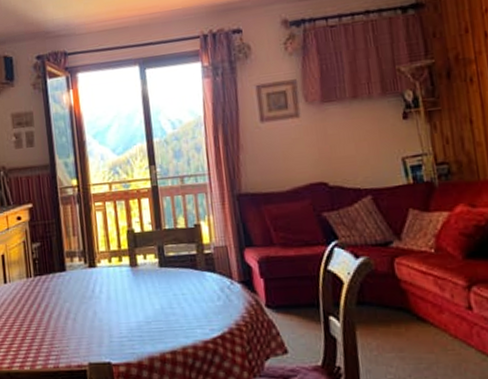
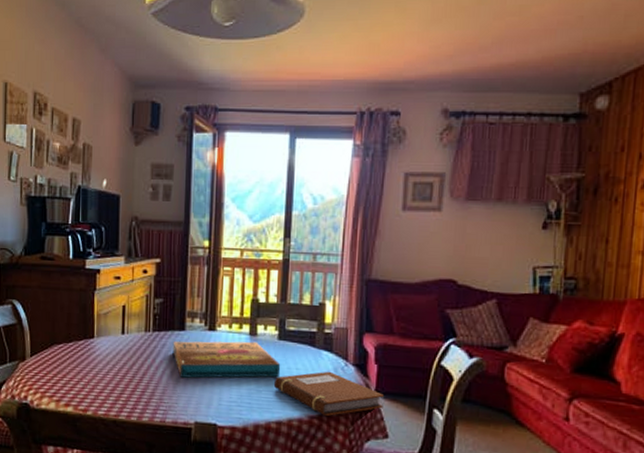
pizza box: none [55,272,168,319] -> present [172,341,281,378]
notebook: none [162,292,277,340] -> present [274,371,384,417]

